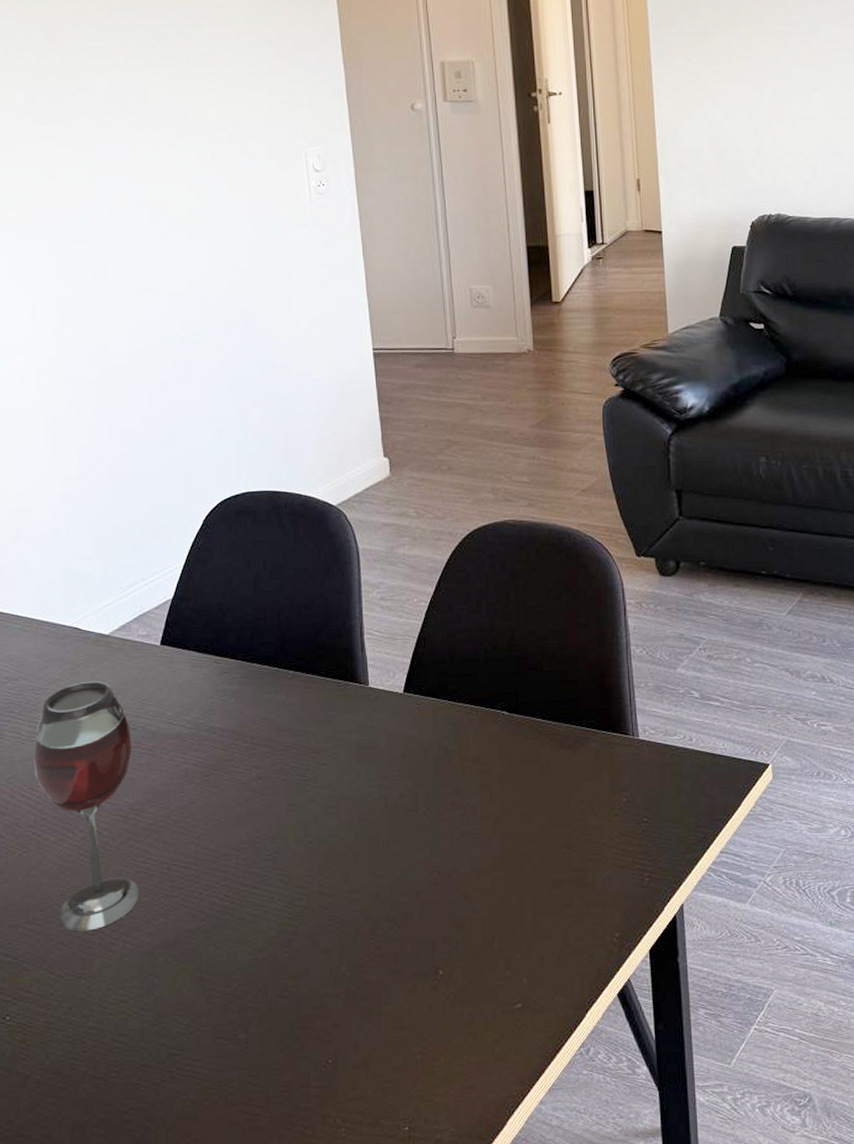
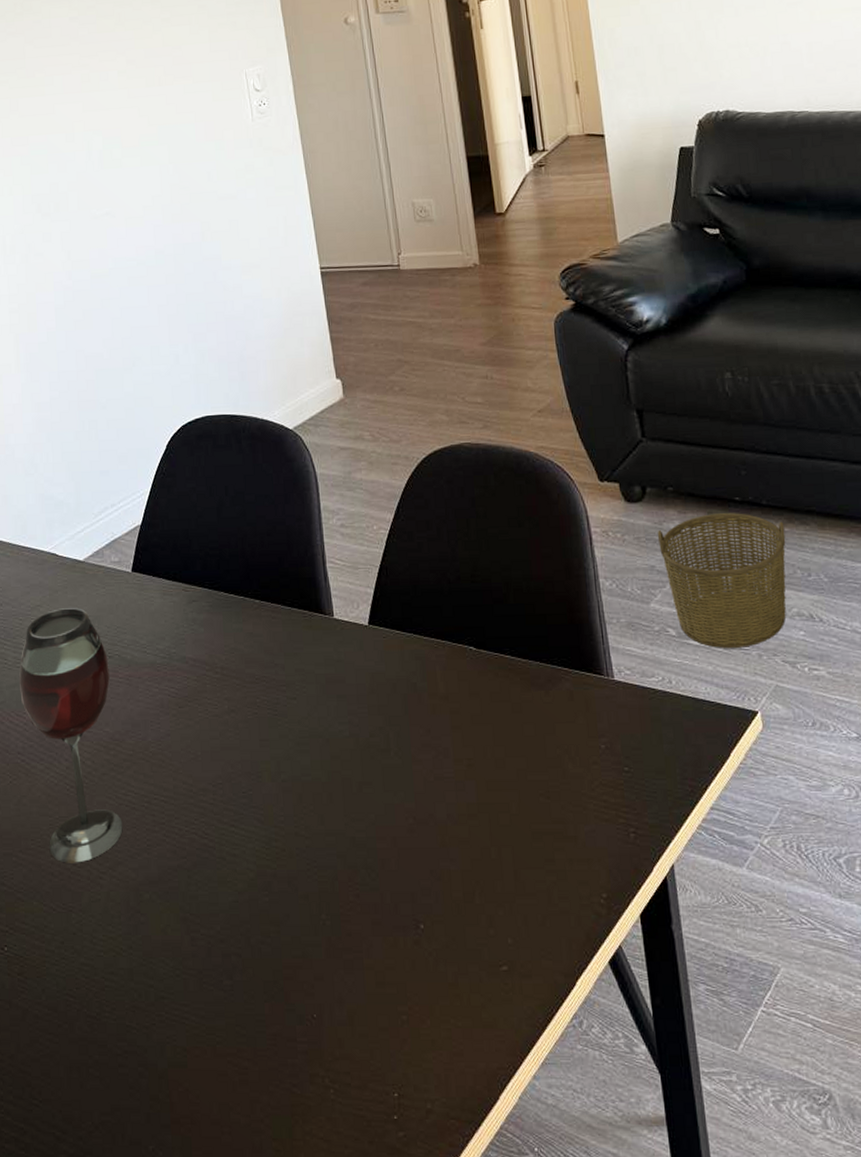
basket: none [687,585,805,708] -> present [657,513,786,648]

